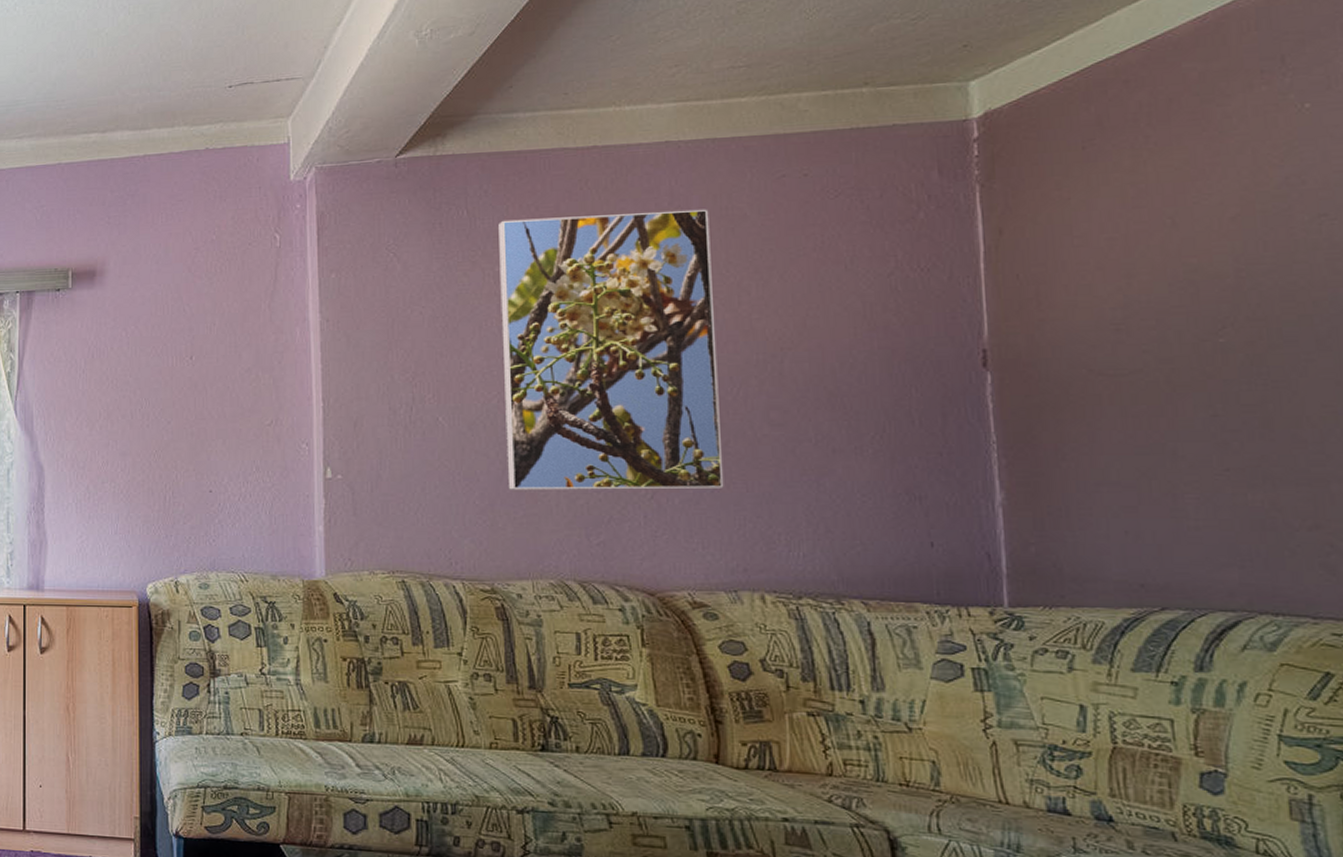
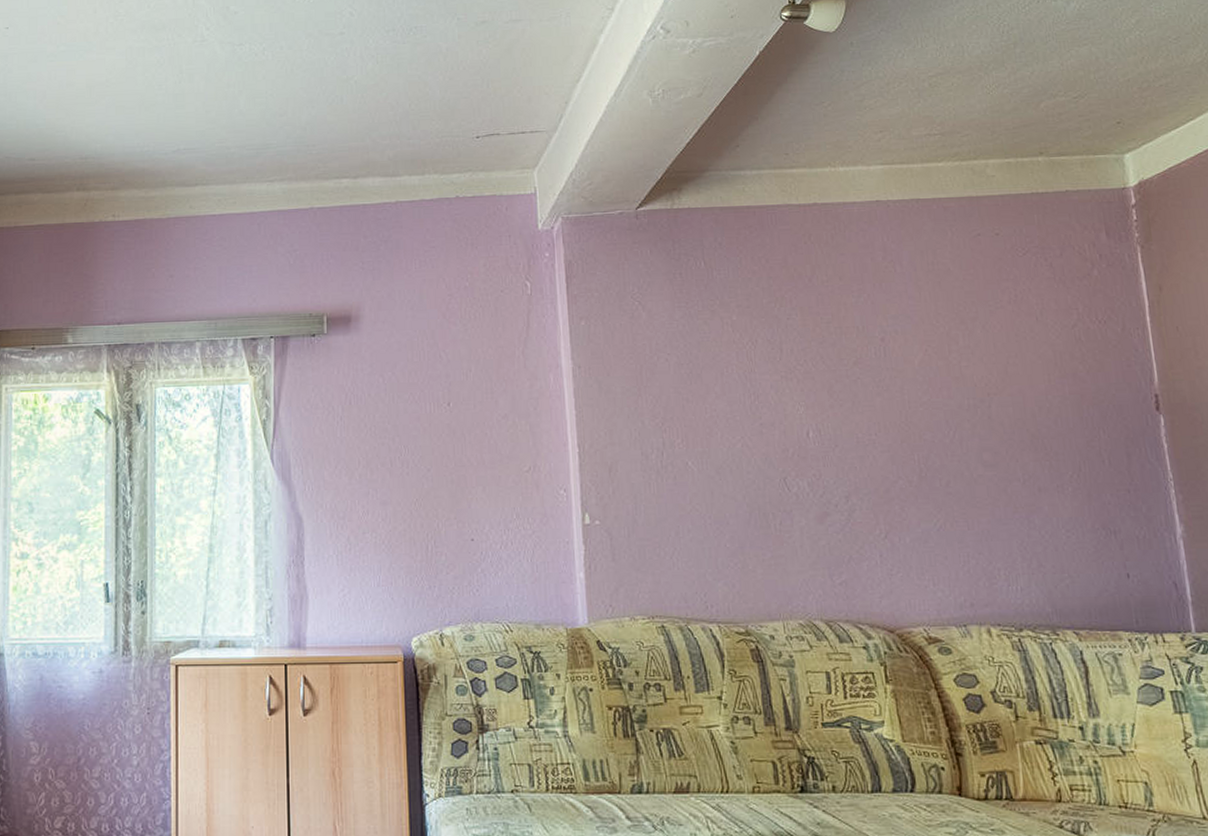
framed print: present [498,209,724,490] -> none [733,264,948,532]

